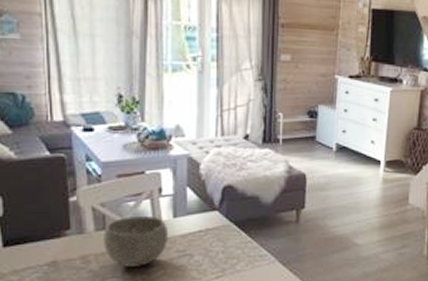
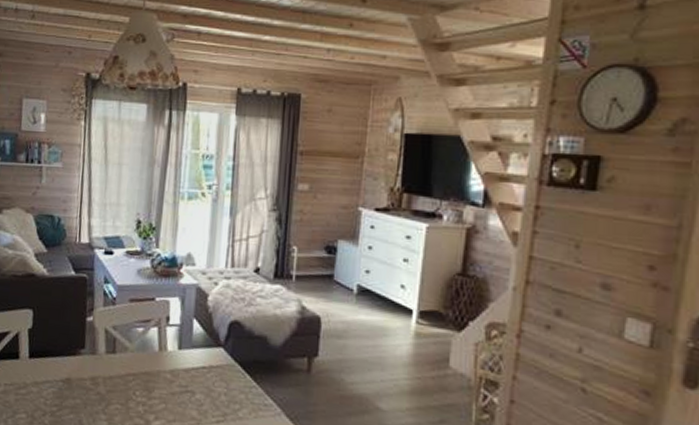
bowl: present [104,215,169,267] -> none [112,342,173,397]

